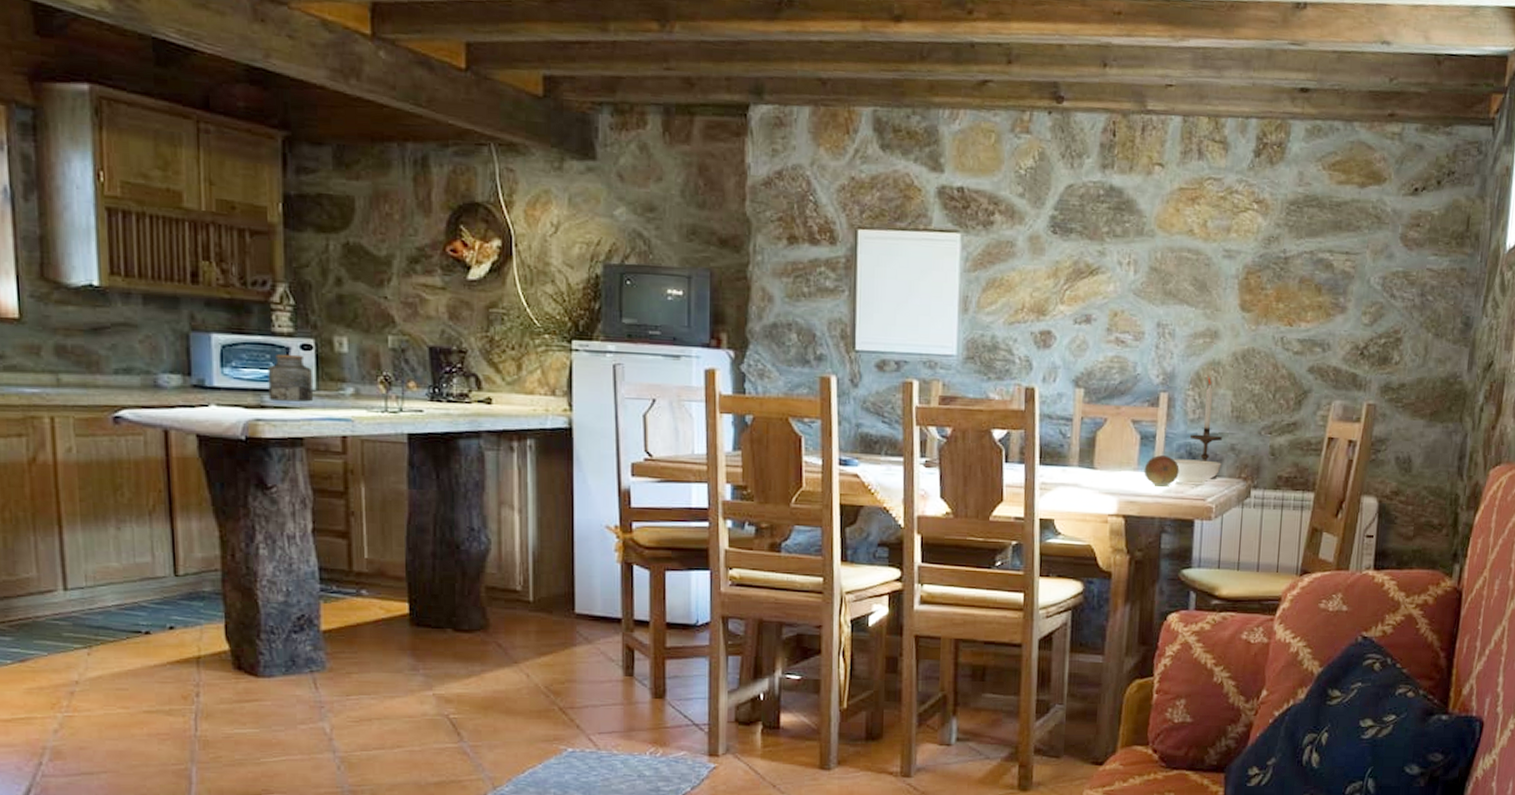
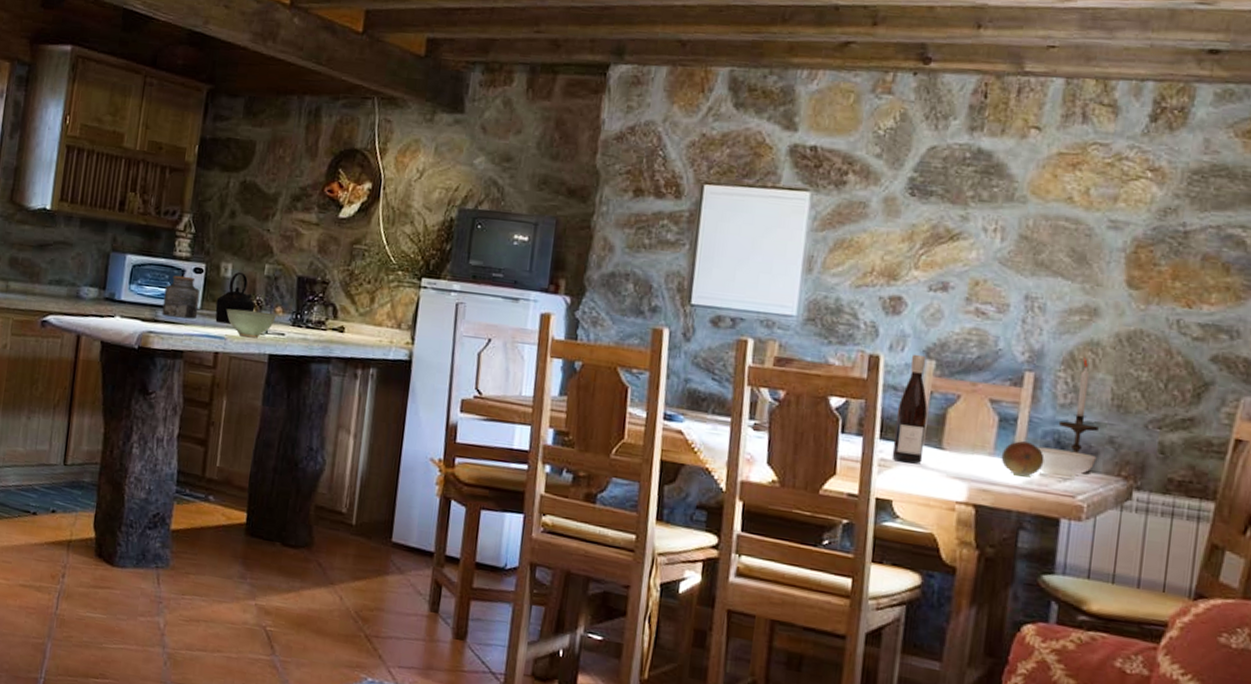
kettle: none [334,347,383,404] -> present [215,272,256,324]
bowl: none [348,387,410,418] -> present [226,308,276,339]
bottle: none [1051,383,1080,485] -> present [892,354,928,464]

